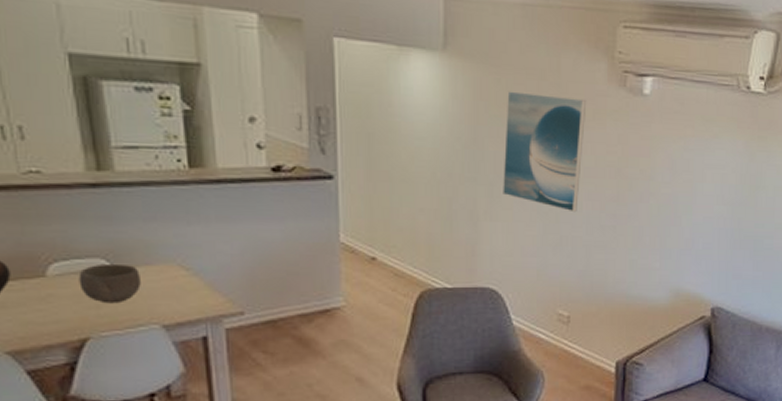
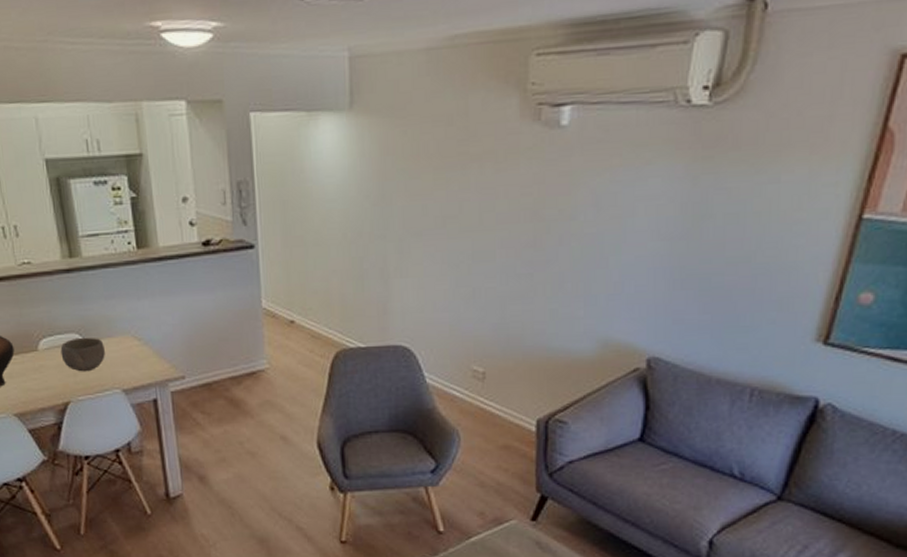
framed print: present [503,91,587,213] -> none [412,140,498,263]

